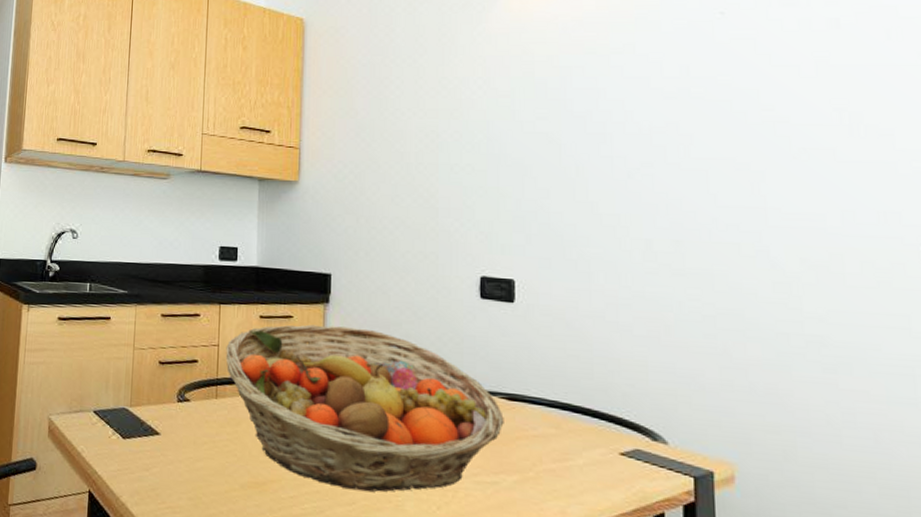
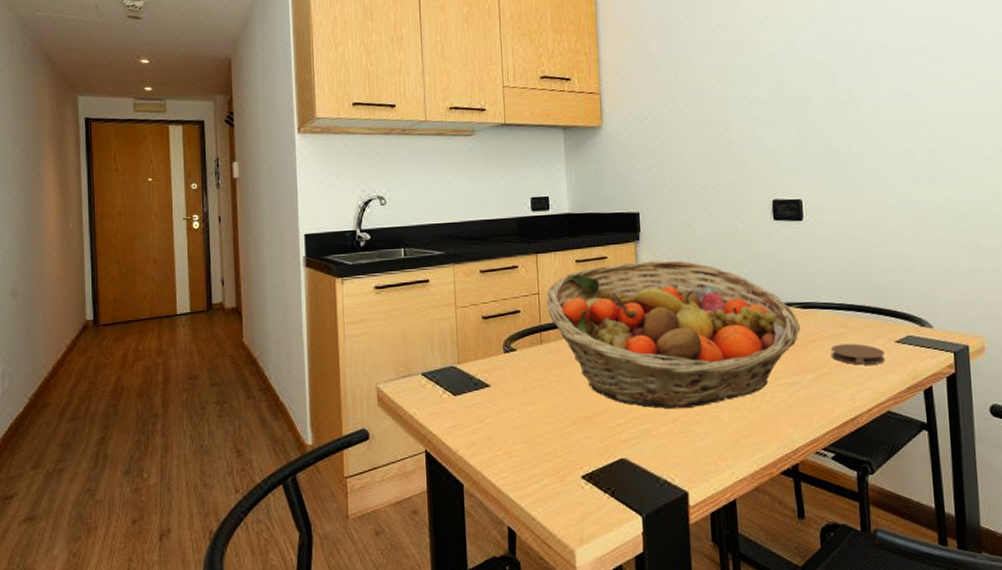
coaster: none [539,446,605,477] -> present [830,343,885,365]

